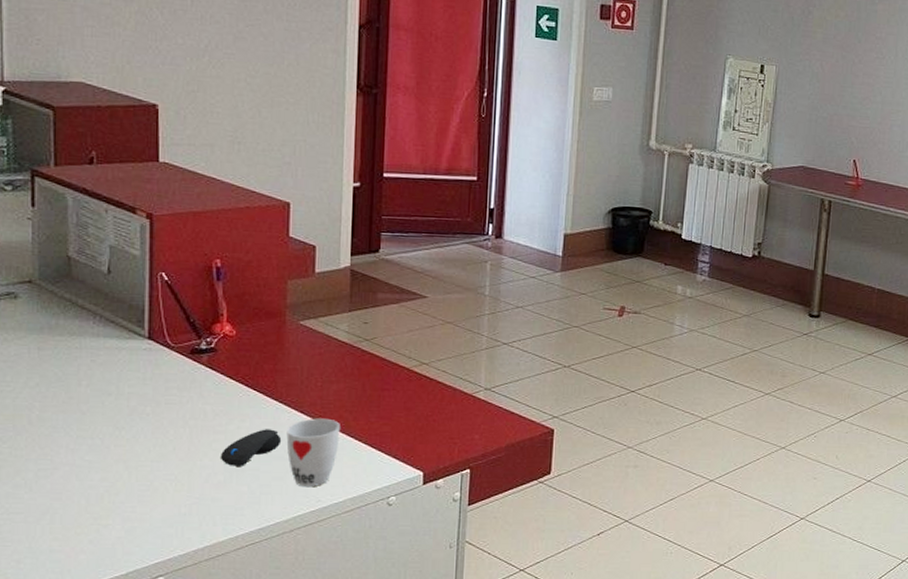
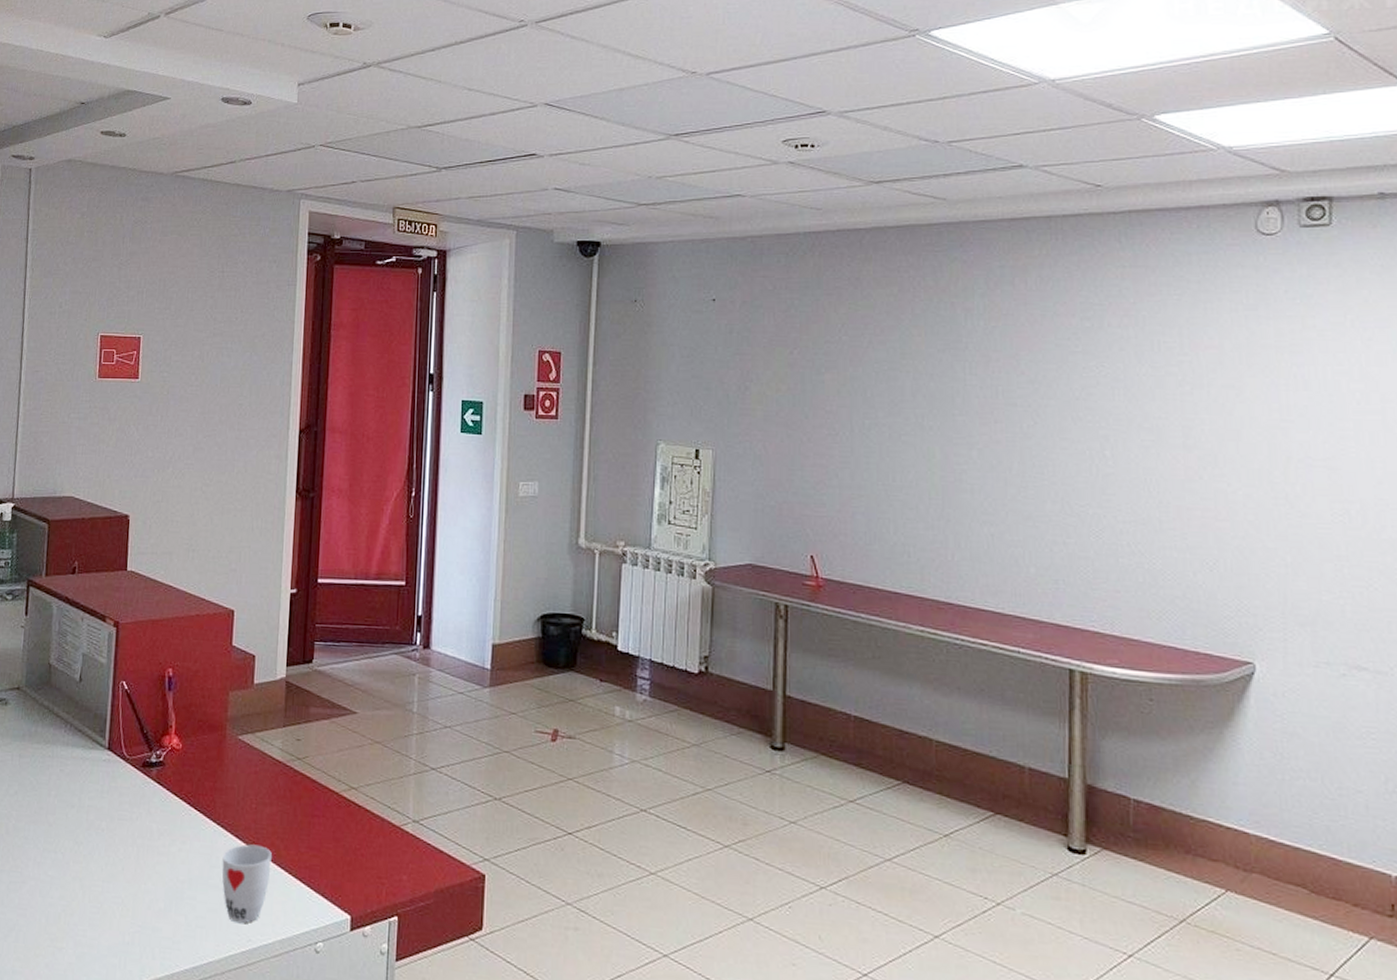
computer mouse: present [221,429,282,466] -> none [163,853,218,894]

